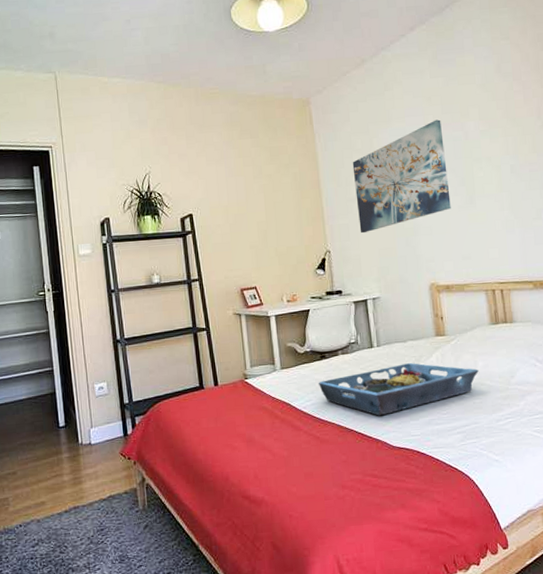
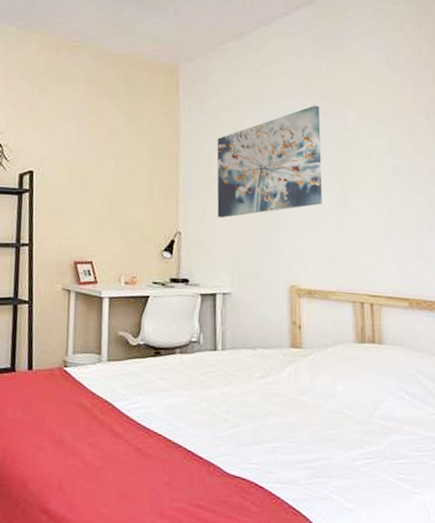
serving tray: present [319,363,479,416] -> none [149,374,337,434]

